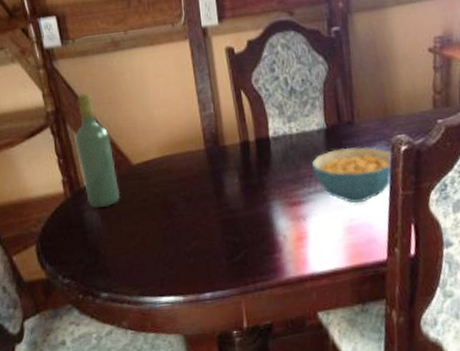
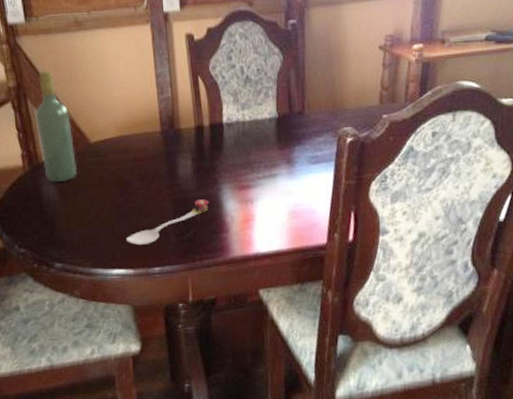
spoon: none [174,218,259,271] -> present [126,199,209,246]
cereal bowl: present [311,146,393,204] -> none [261,136,339,190]

